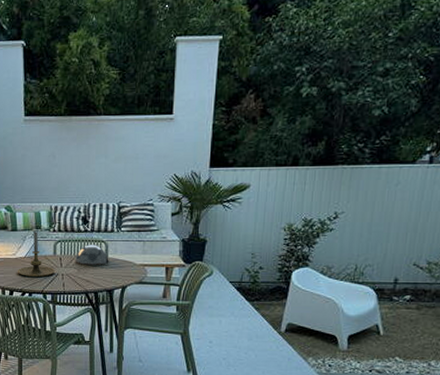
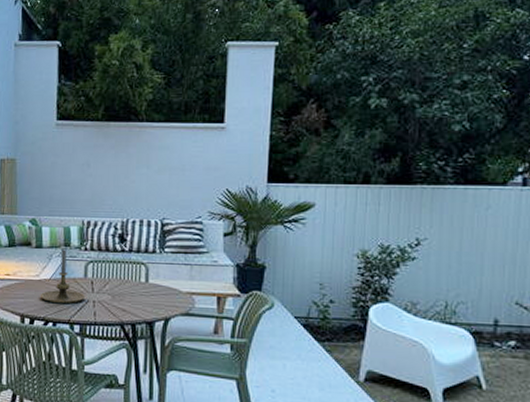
decorative bowl: present [75,245,109,266] -> none [109,267,150,292]

